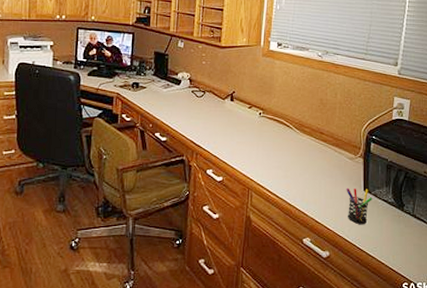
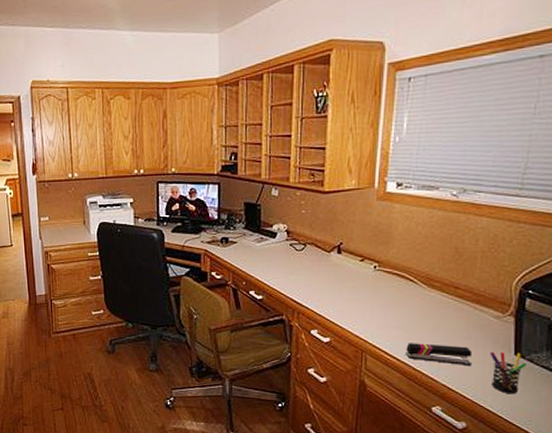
stapler: none [283,181,334,201] -> present [406,343,473,367]

